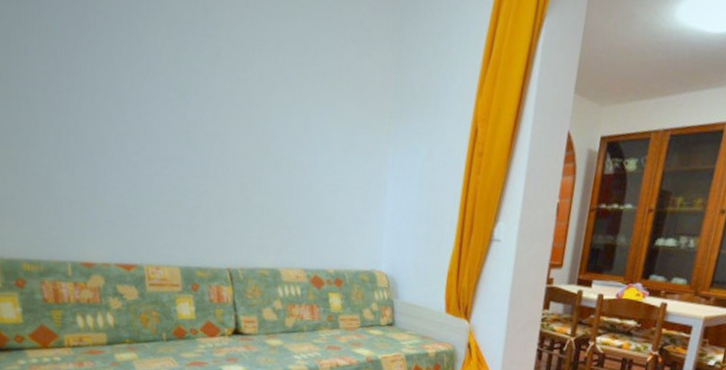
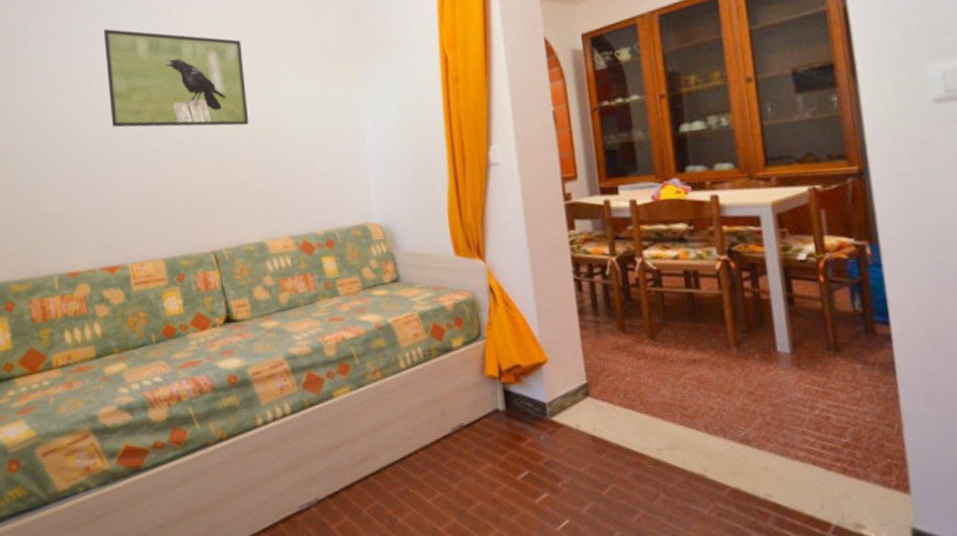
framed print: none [130,11,280,153] -> present [103,29,249,128]

